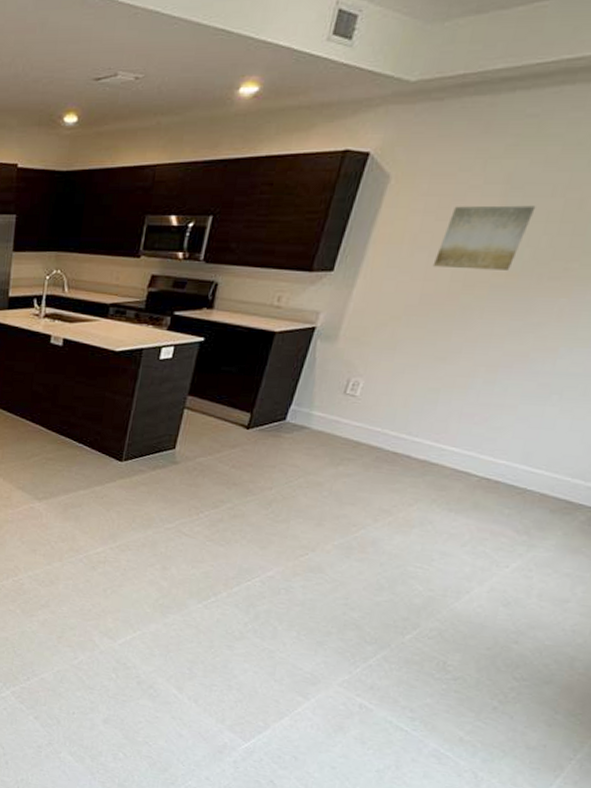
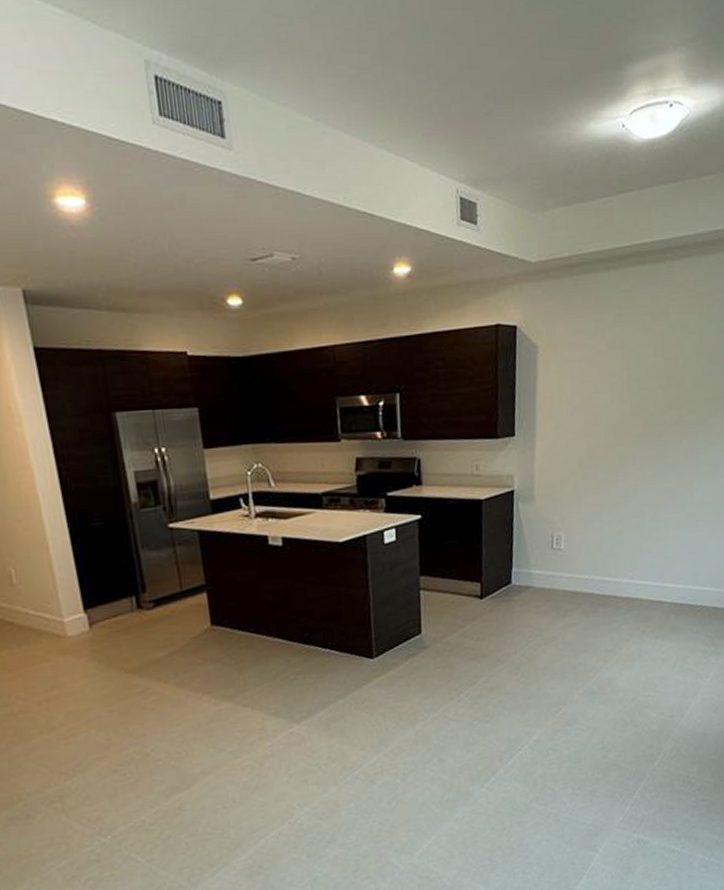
wall art: present [432,205,536,270] -> none [589,365,647,424]

